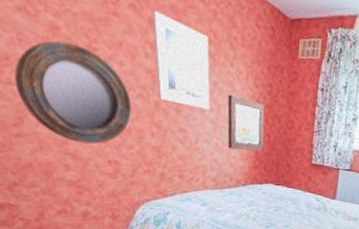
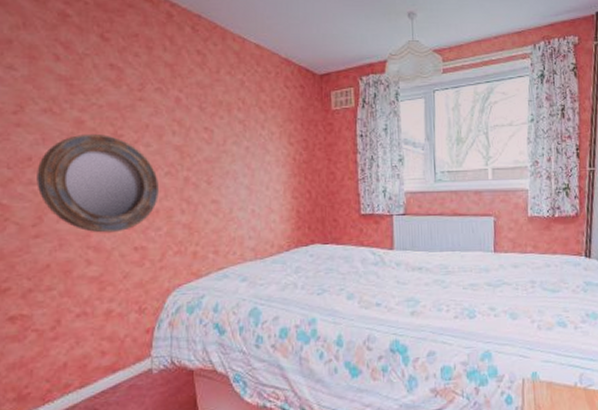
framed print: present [153,10,210,110] -> none [179,89,243,176]
wall art: present [227,94,265,152] -> none [261,156,305,213]

